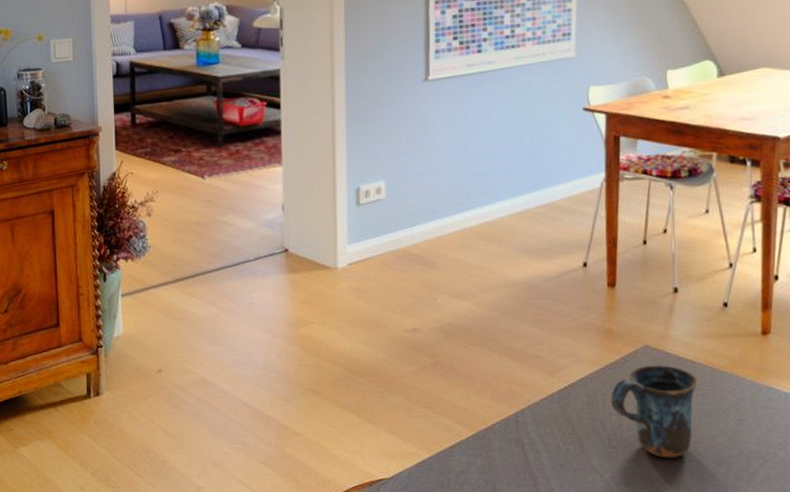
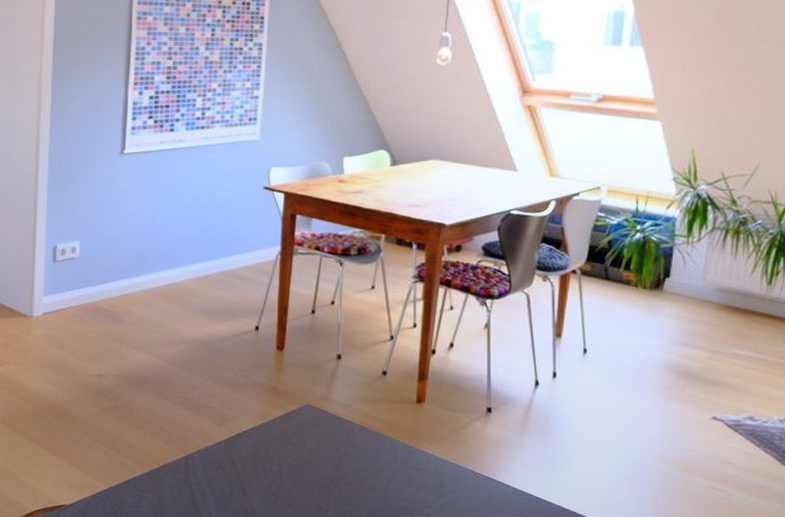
mug: present [611,365,698,458] -> none [273,422,354,507]

